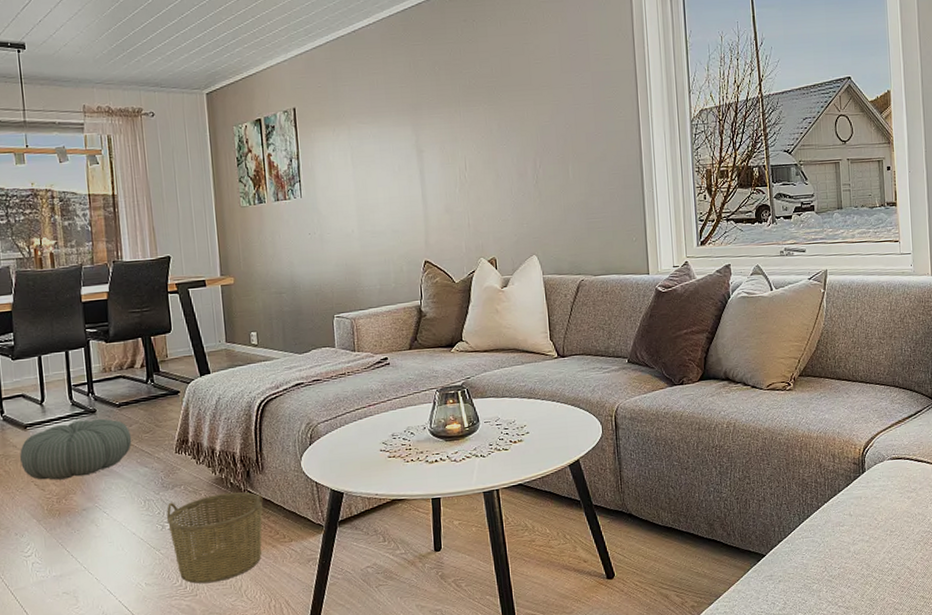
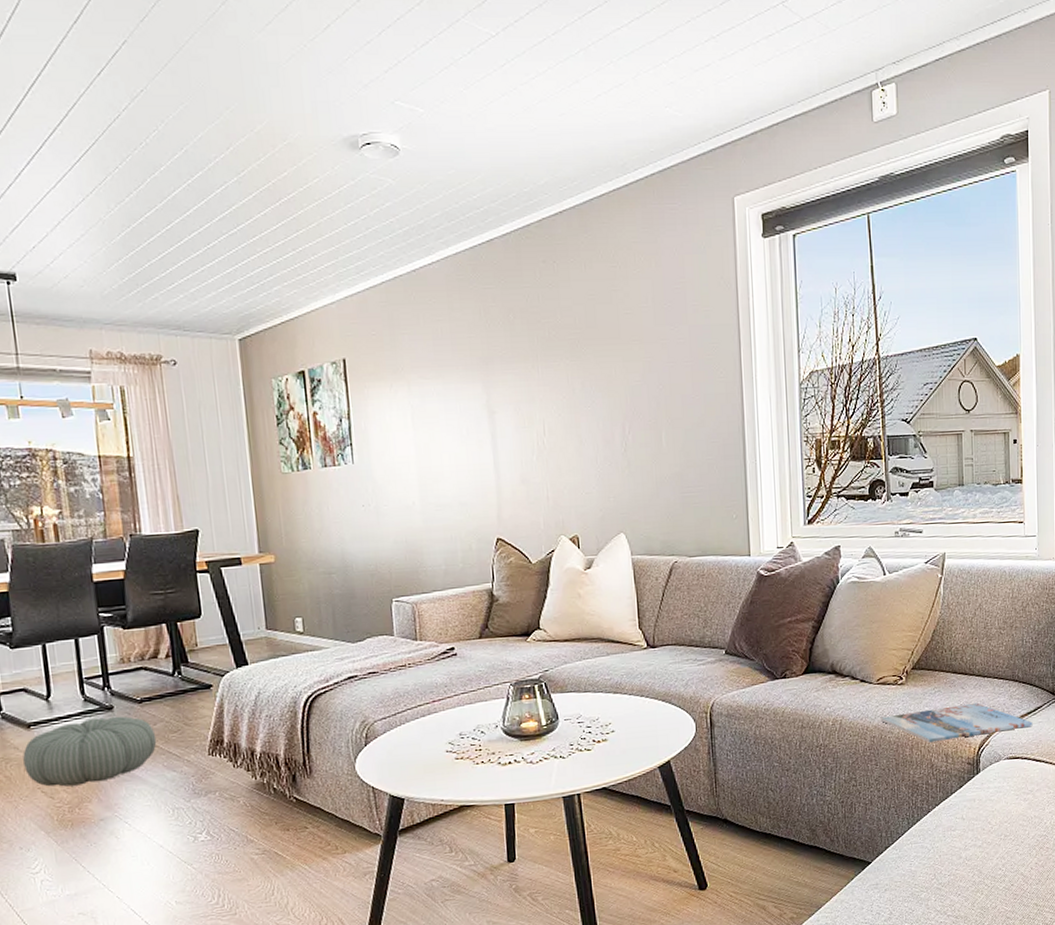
basket: present [166,492,263,584] -> none [199,798,312,901]
magazine: none [770,407,914,444] -> present [880,702,1033,743]

